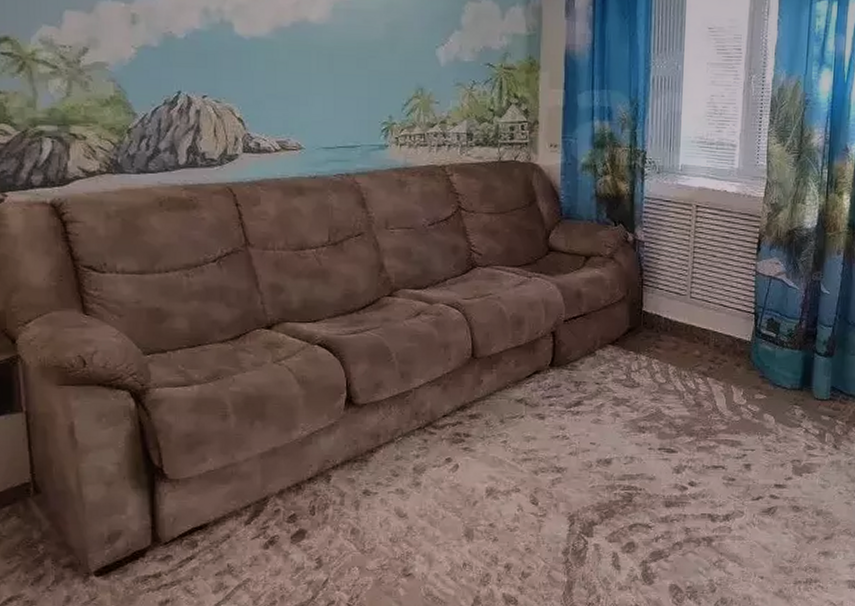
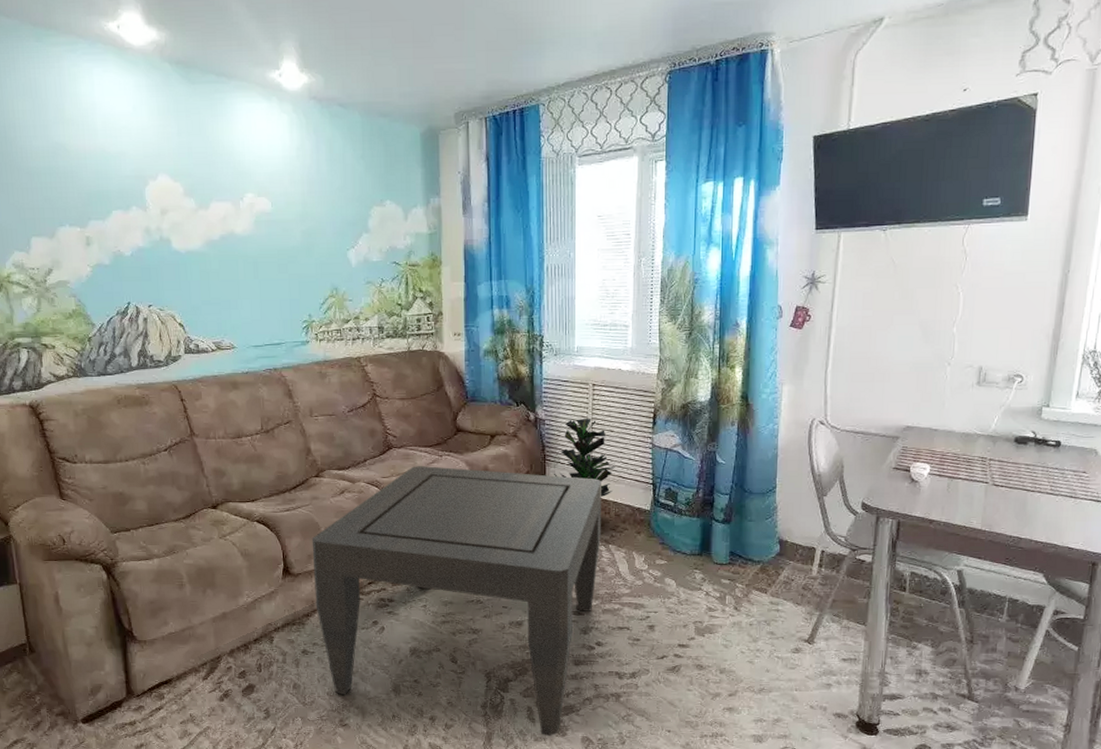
coffee table: none [380,287,701,584] -> present [312,466,601,736]
potted plant: none [650,242,716,326] -> present [553,419,615,497]

